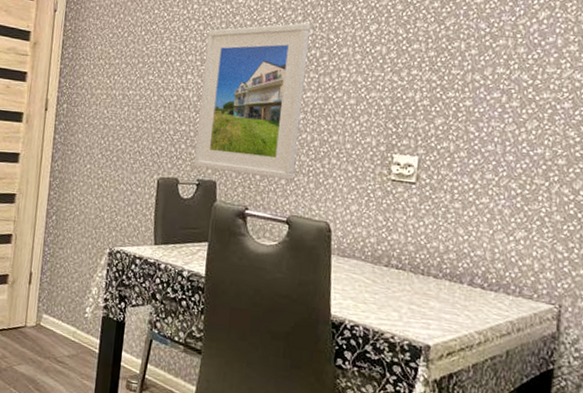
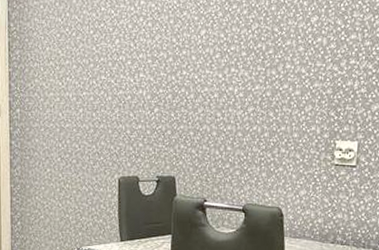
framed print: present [194,23,311,180] -> none [153,17,256,171]

